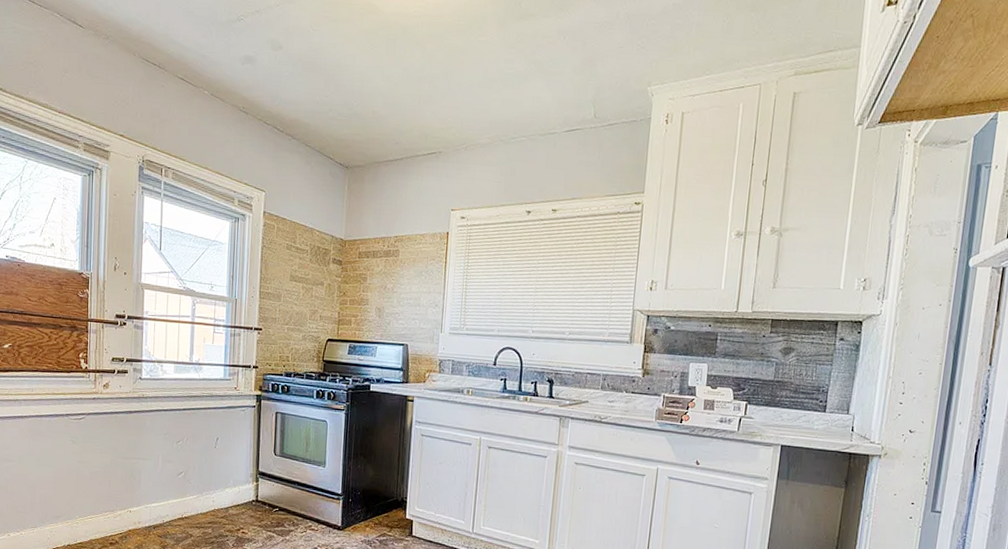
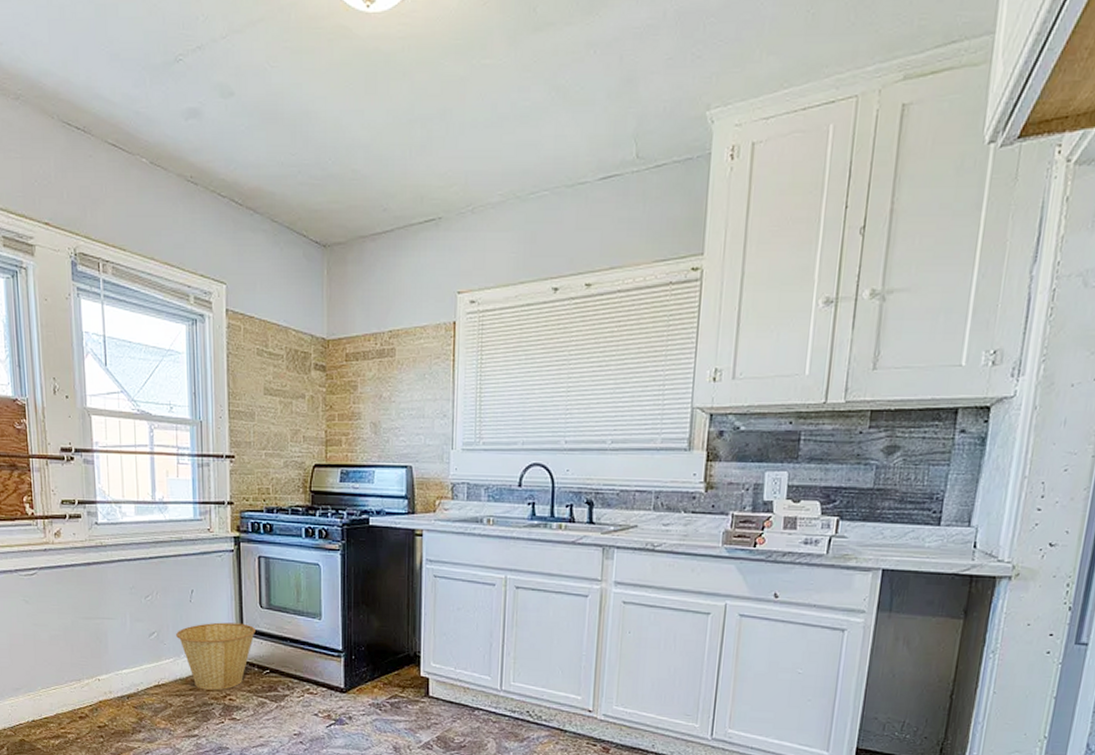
basket: none [201,466,269,524] -> present [176,622,255,690]

